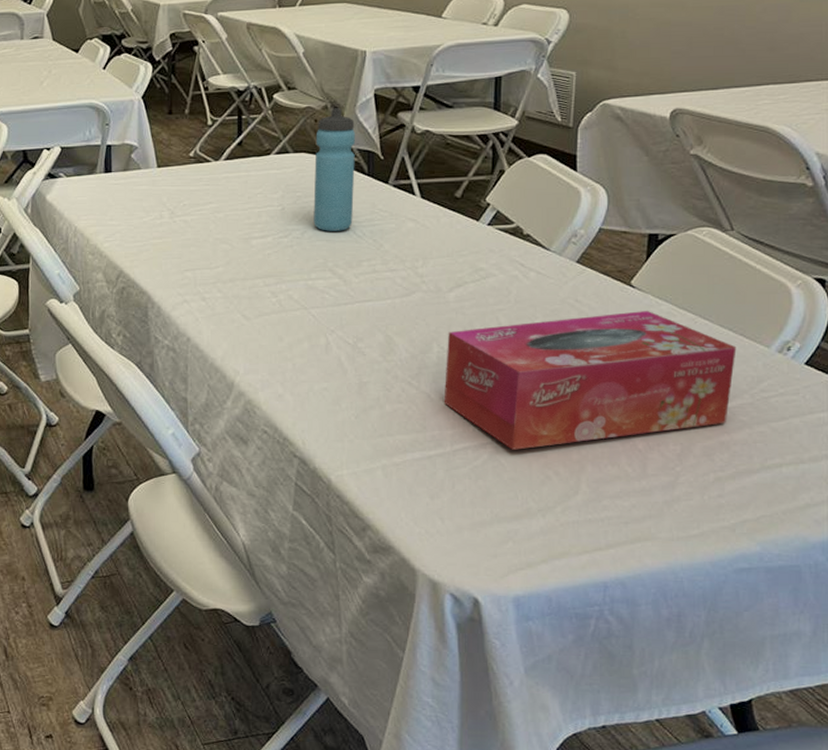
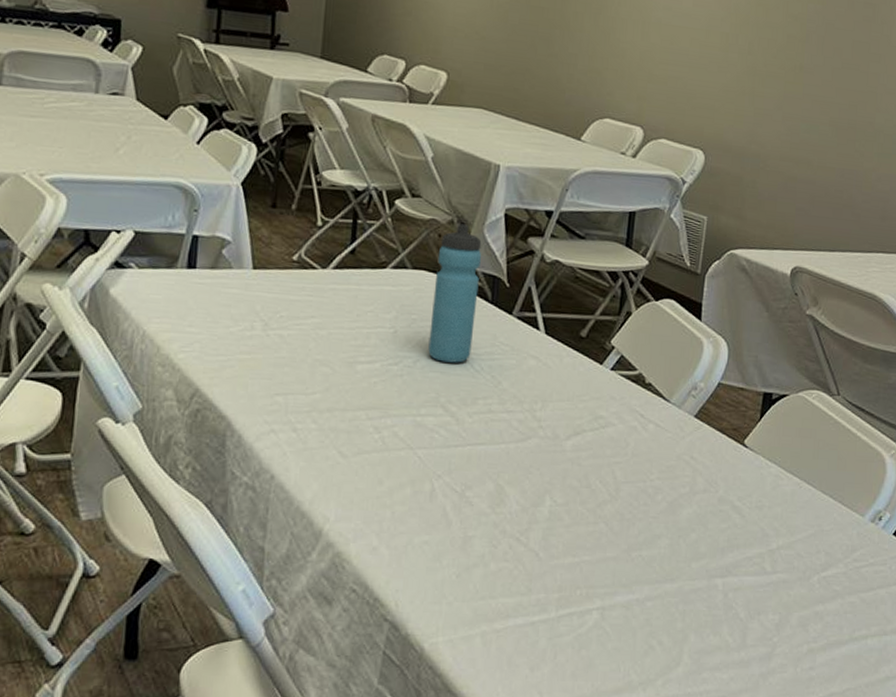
tissue box: present [443,310,737,450] -> none [552,471,835,617]

